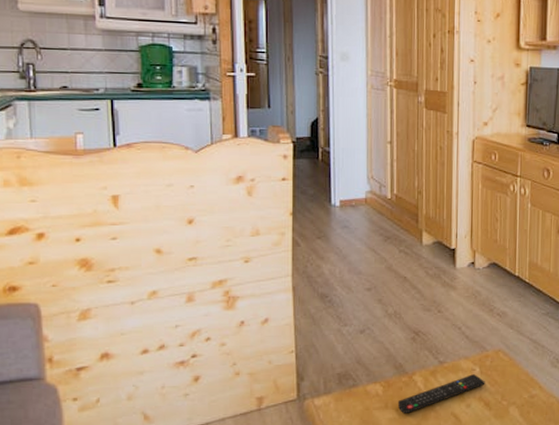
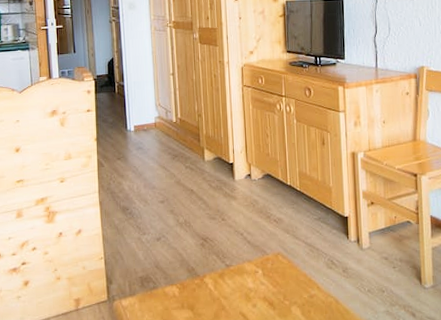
remote control: present [397,374,485,413] -> none [192,276,268,313]

